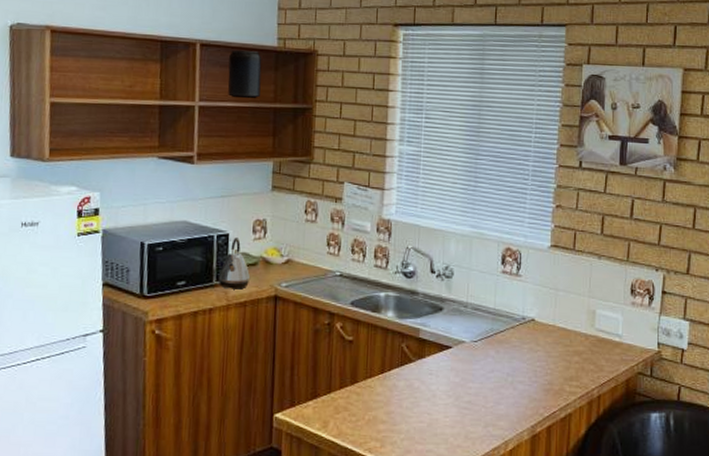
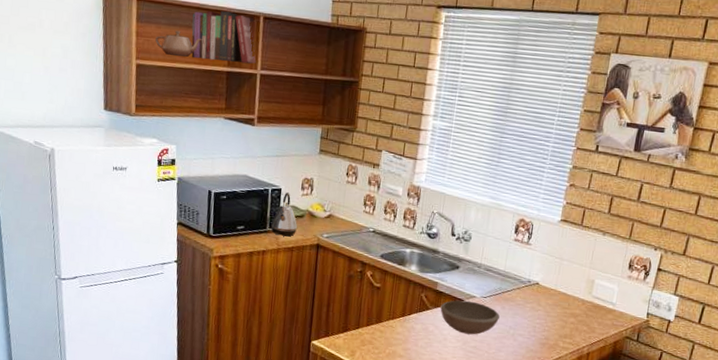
teapot: none [73,63,129,92] -> present [155,30,202,58]
books: none [116,38,193,96] -> present [191,10,256,64]
soda can: present [227,50,262,99] -> none [286,24,317,71]
bowl: none [425,347,494,388] -> present [440,300,500,335]

